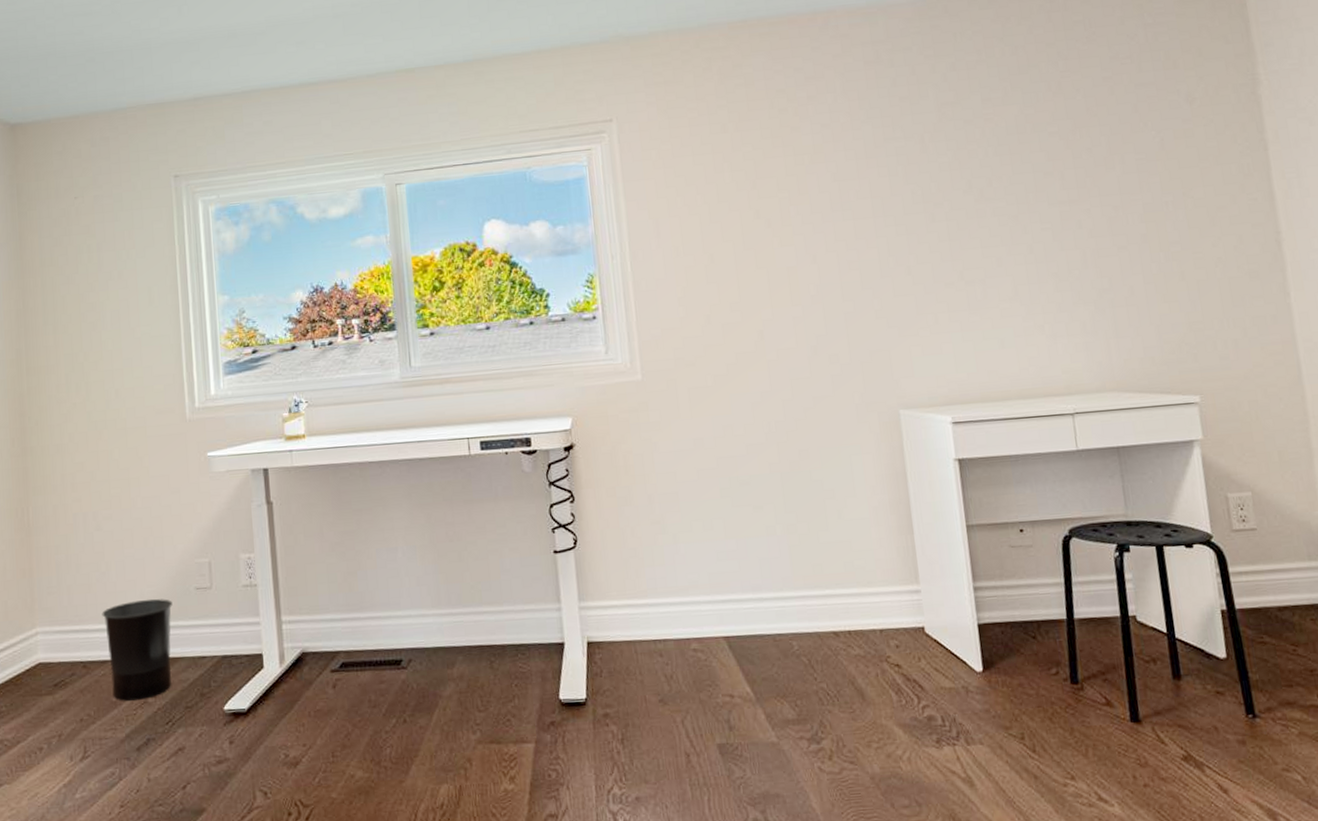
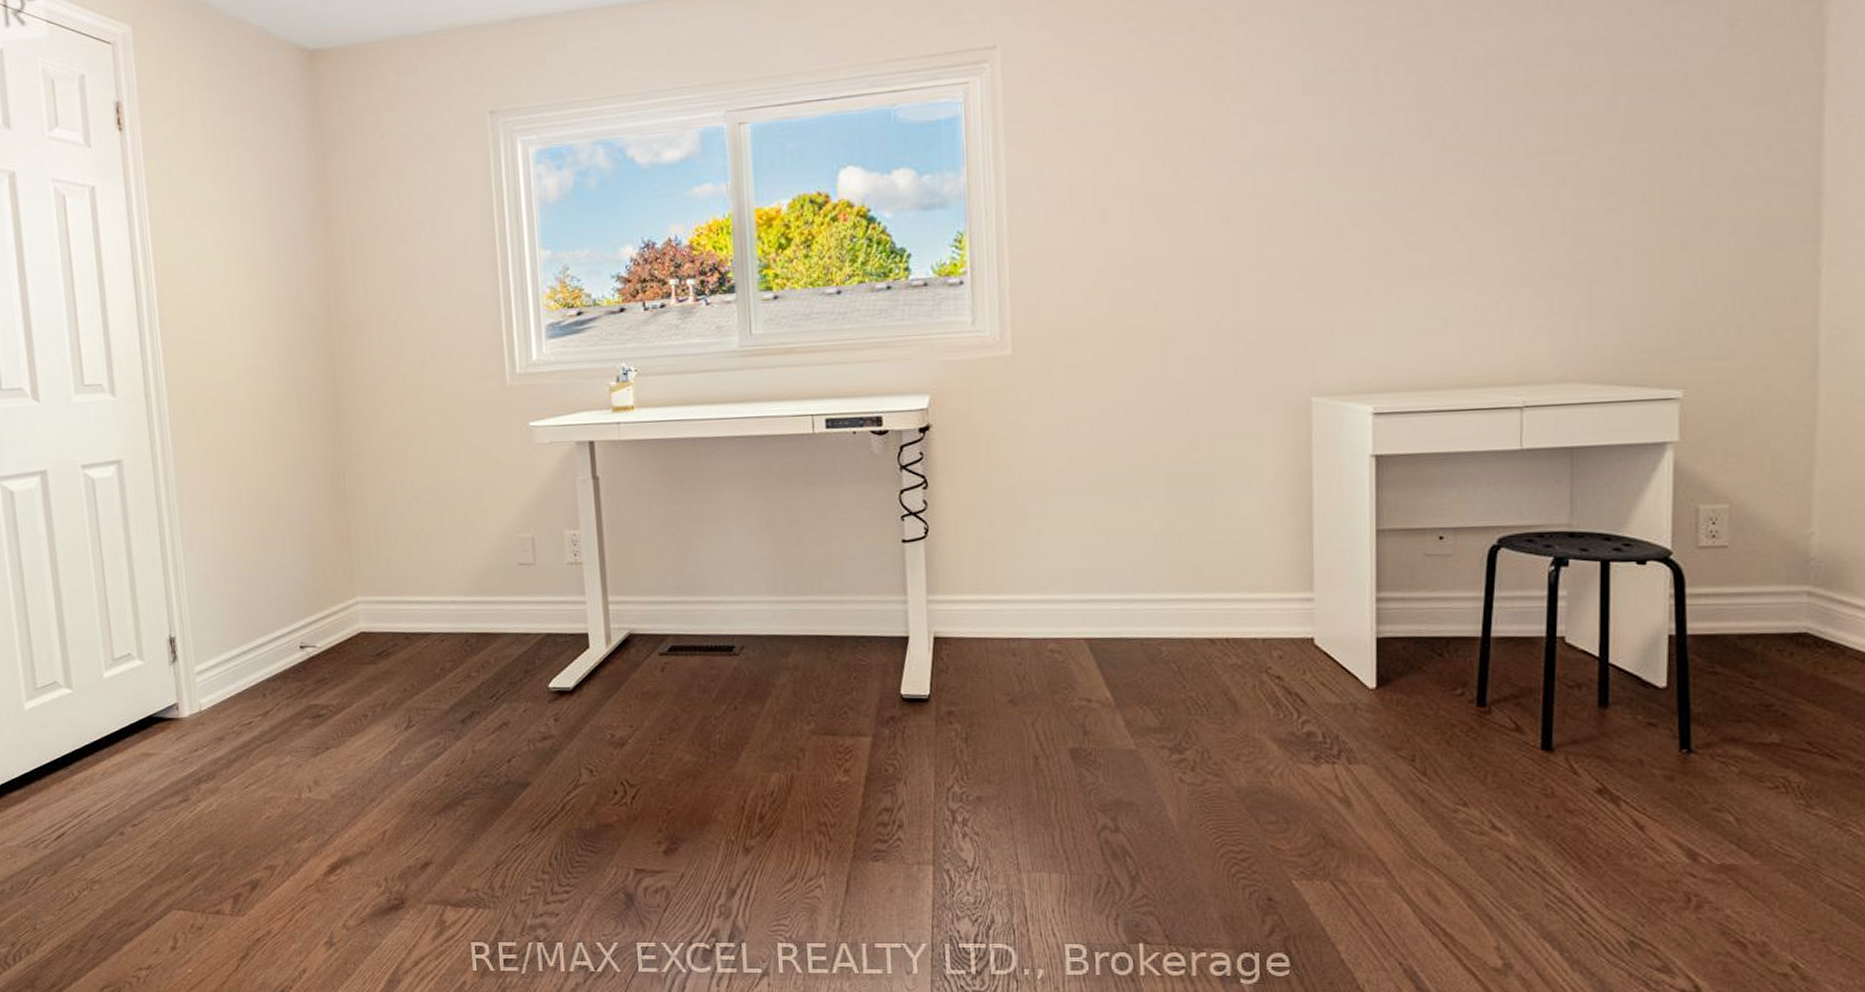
waste bin: present [102,599,173,701] -> none [423,572,495,674]

